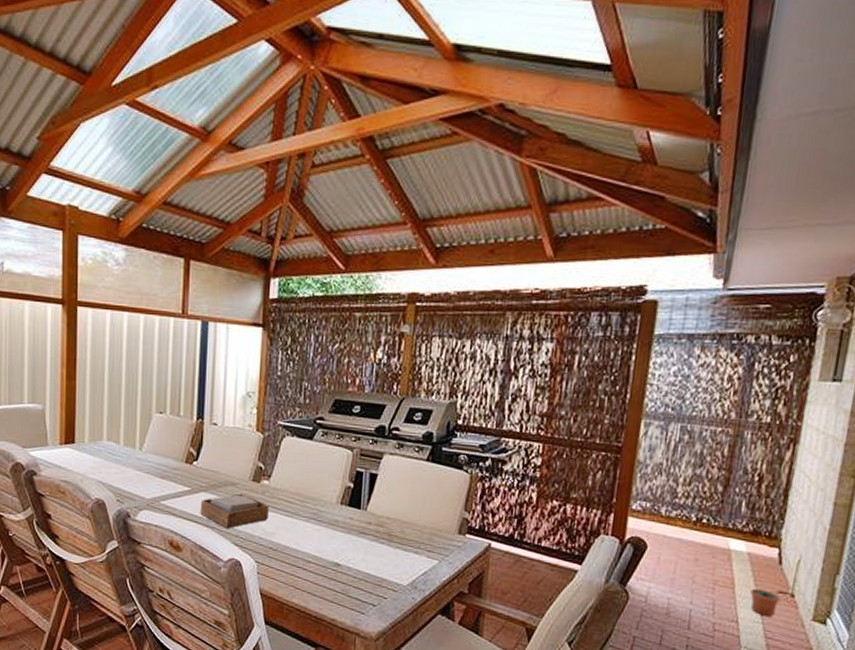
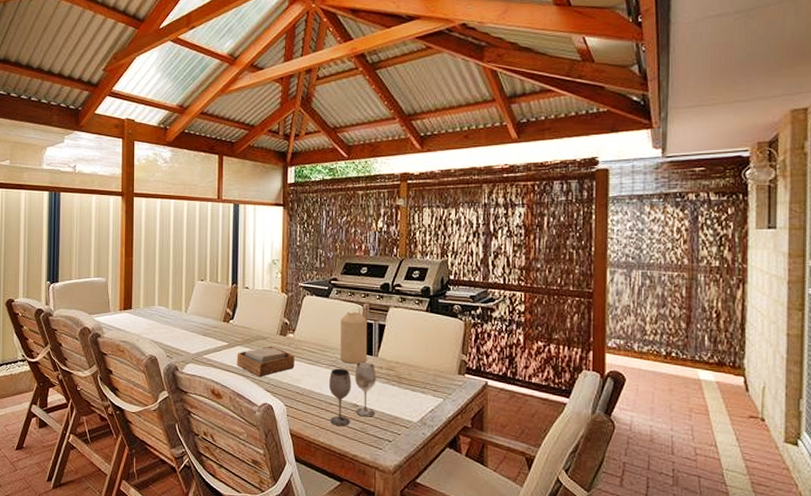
wineglass: none [307,515,364,587] -> present [328,362,376,426]
candle: none [323,458,356,518] -> present [341,312,367,364]
planter: present [750,588,781,616] -> none [724,414,752,440]

